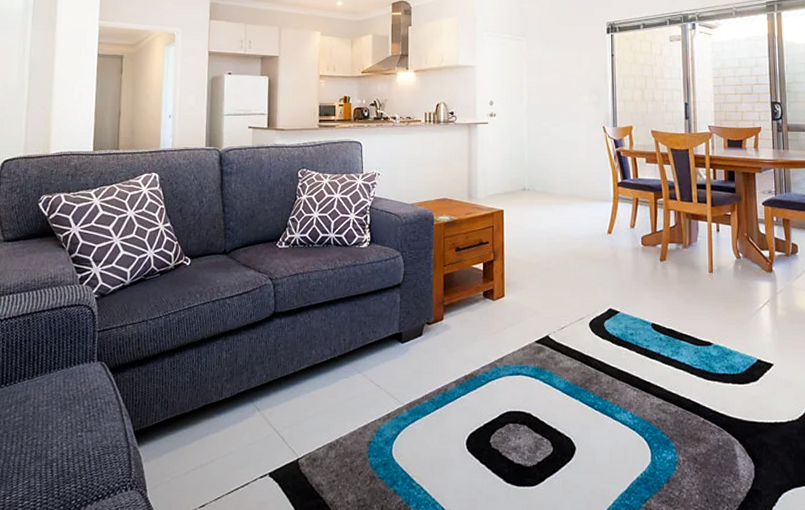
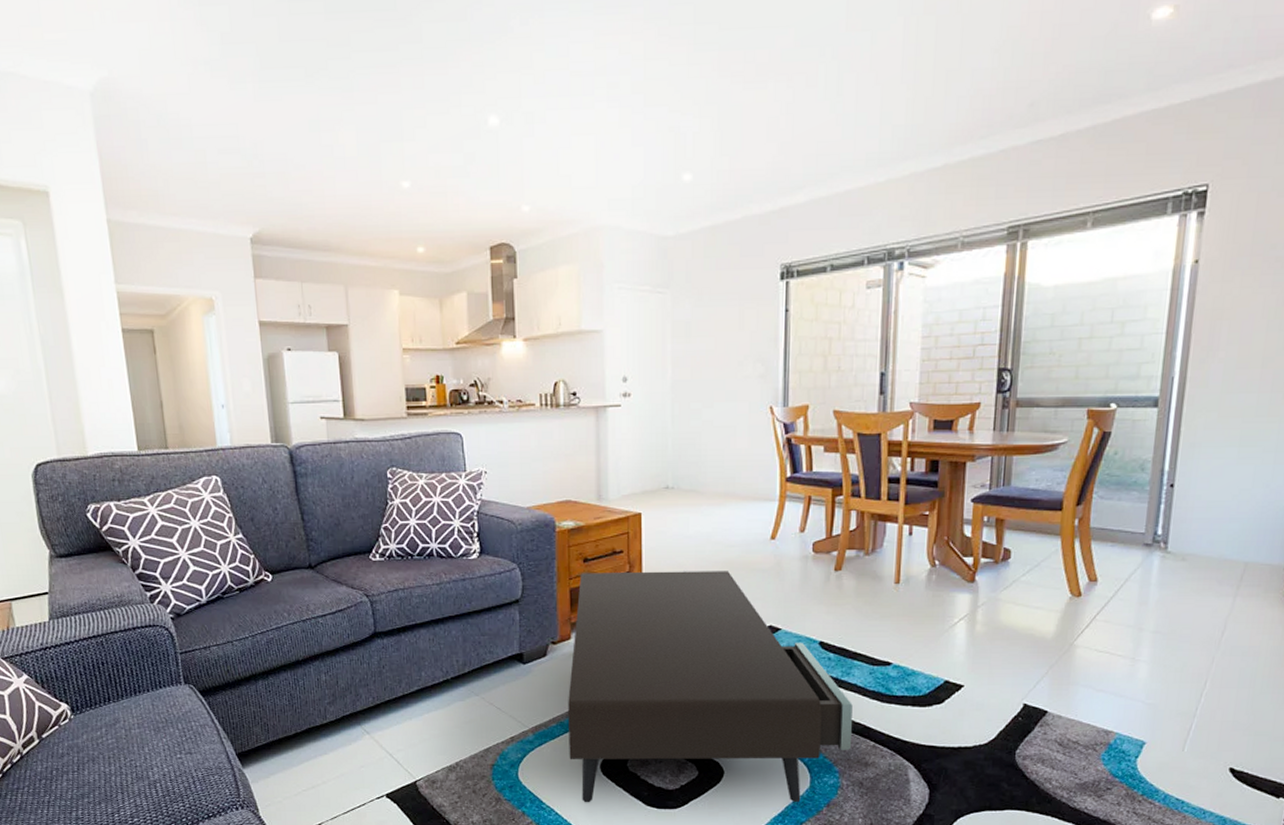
coffee table: none [439,260,684,481] -> present [568,571,853,803]

